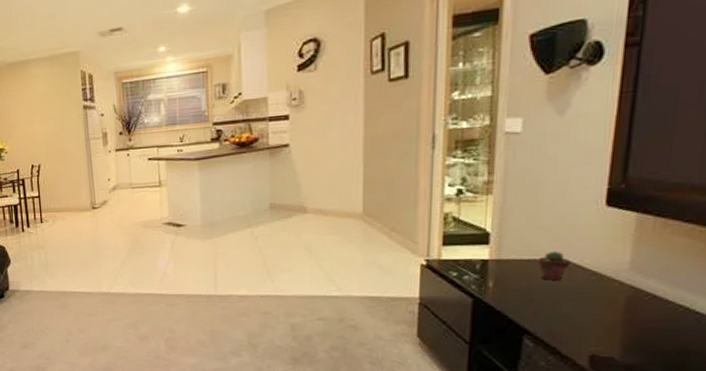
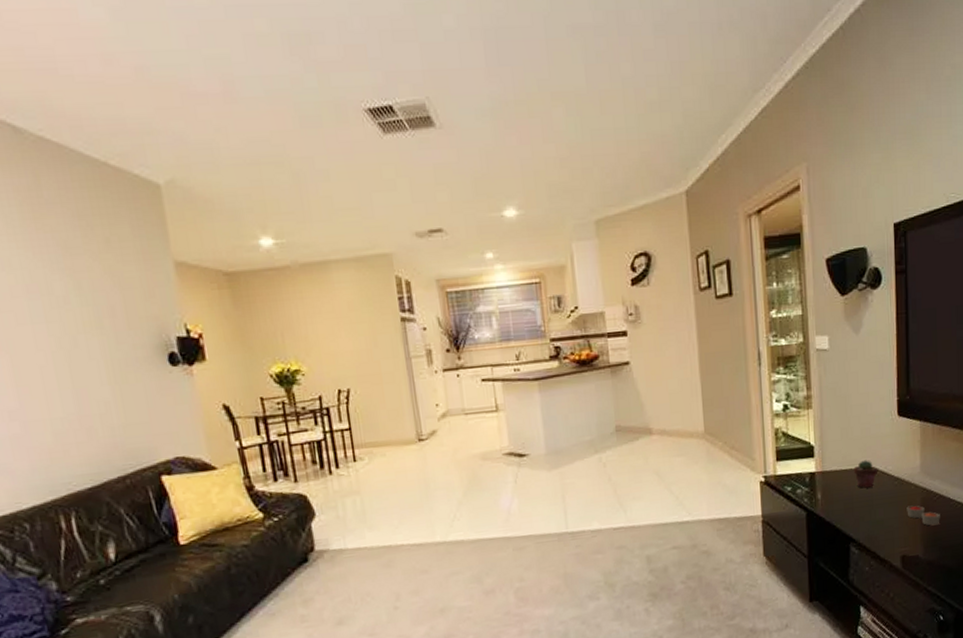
candle: none [604,303,651,328] -> present [906,505,940,526]

